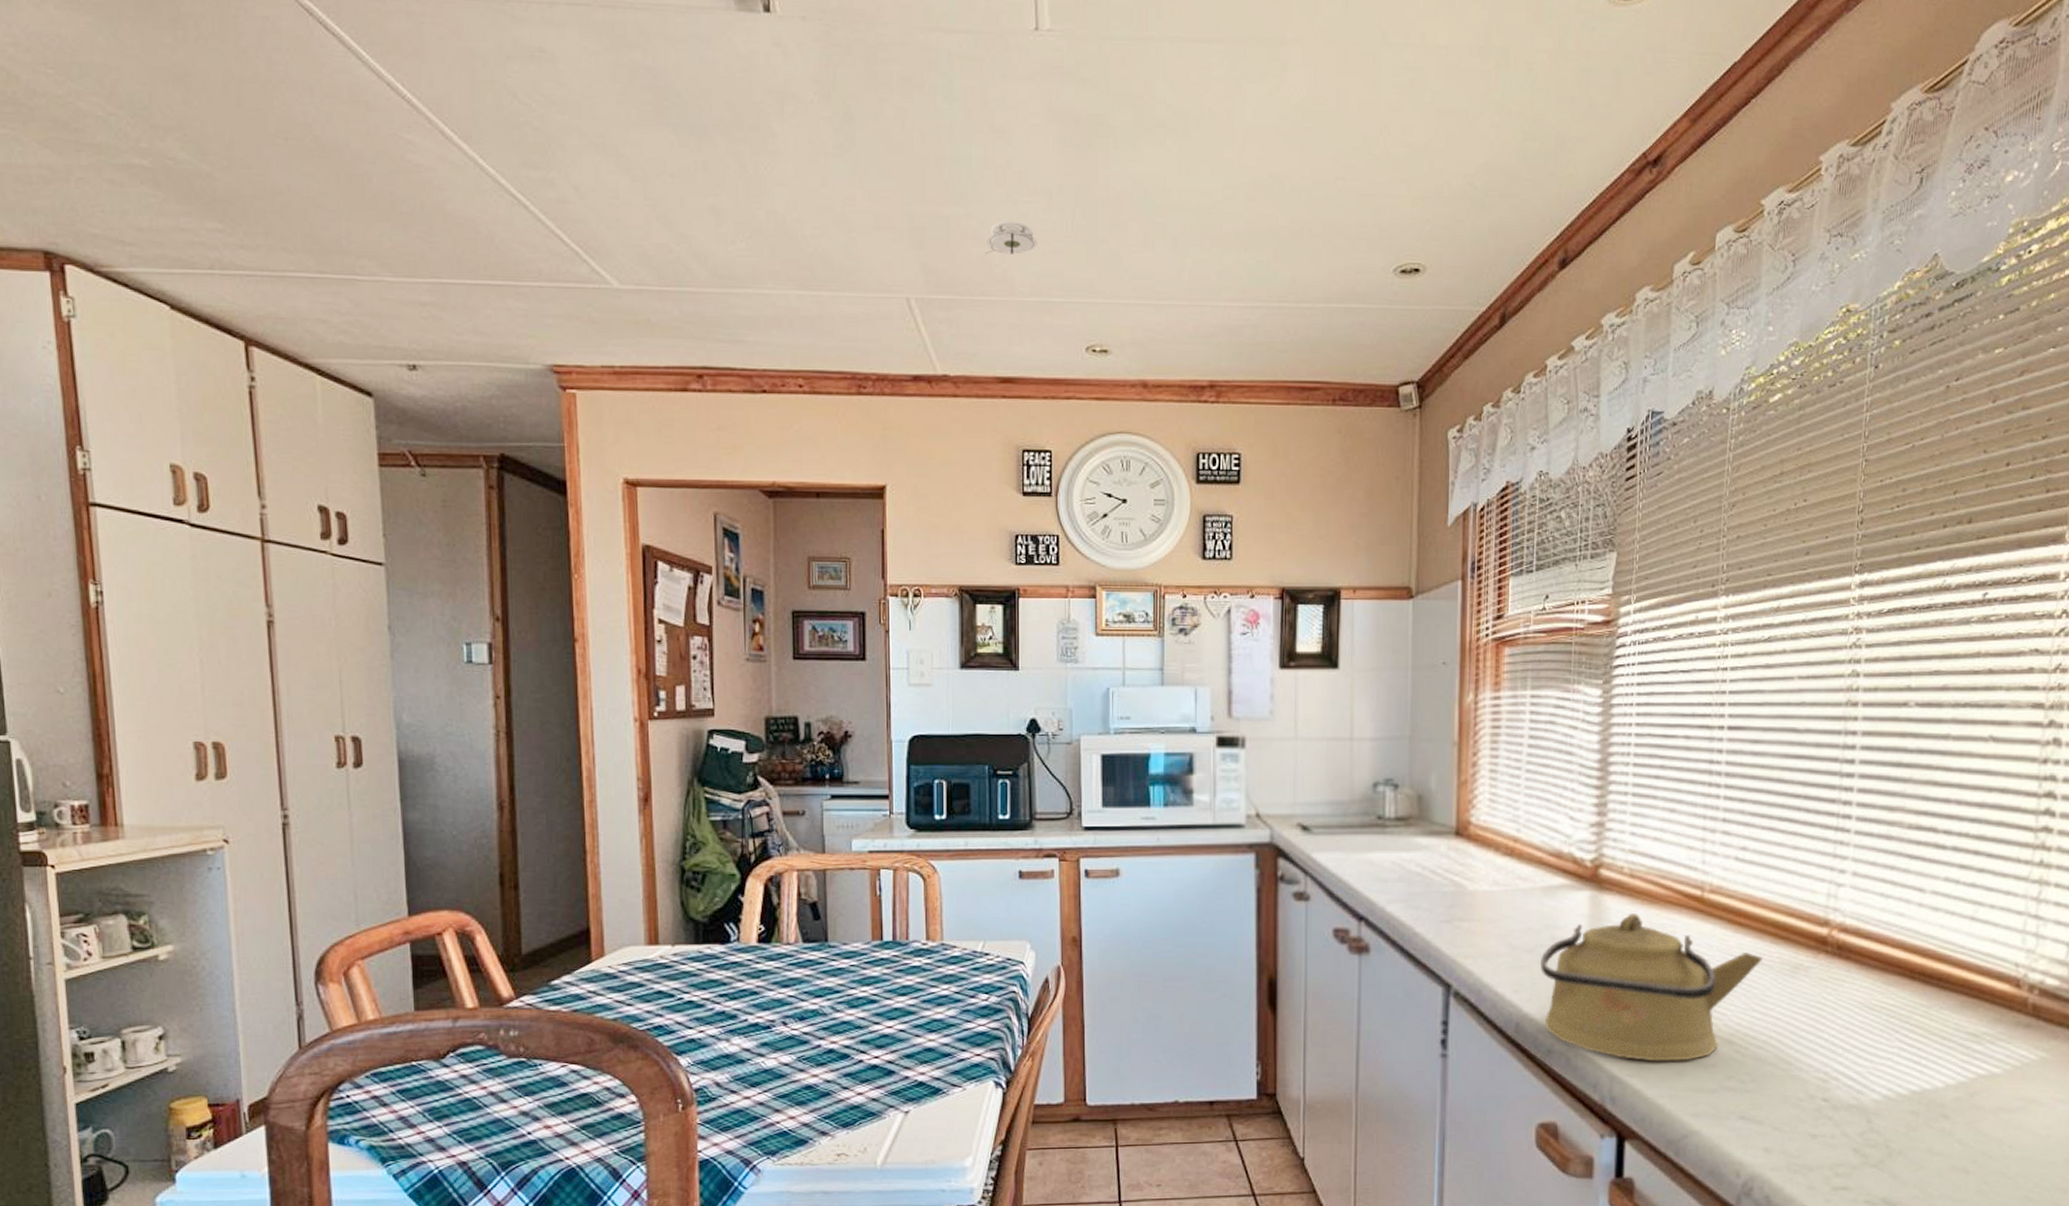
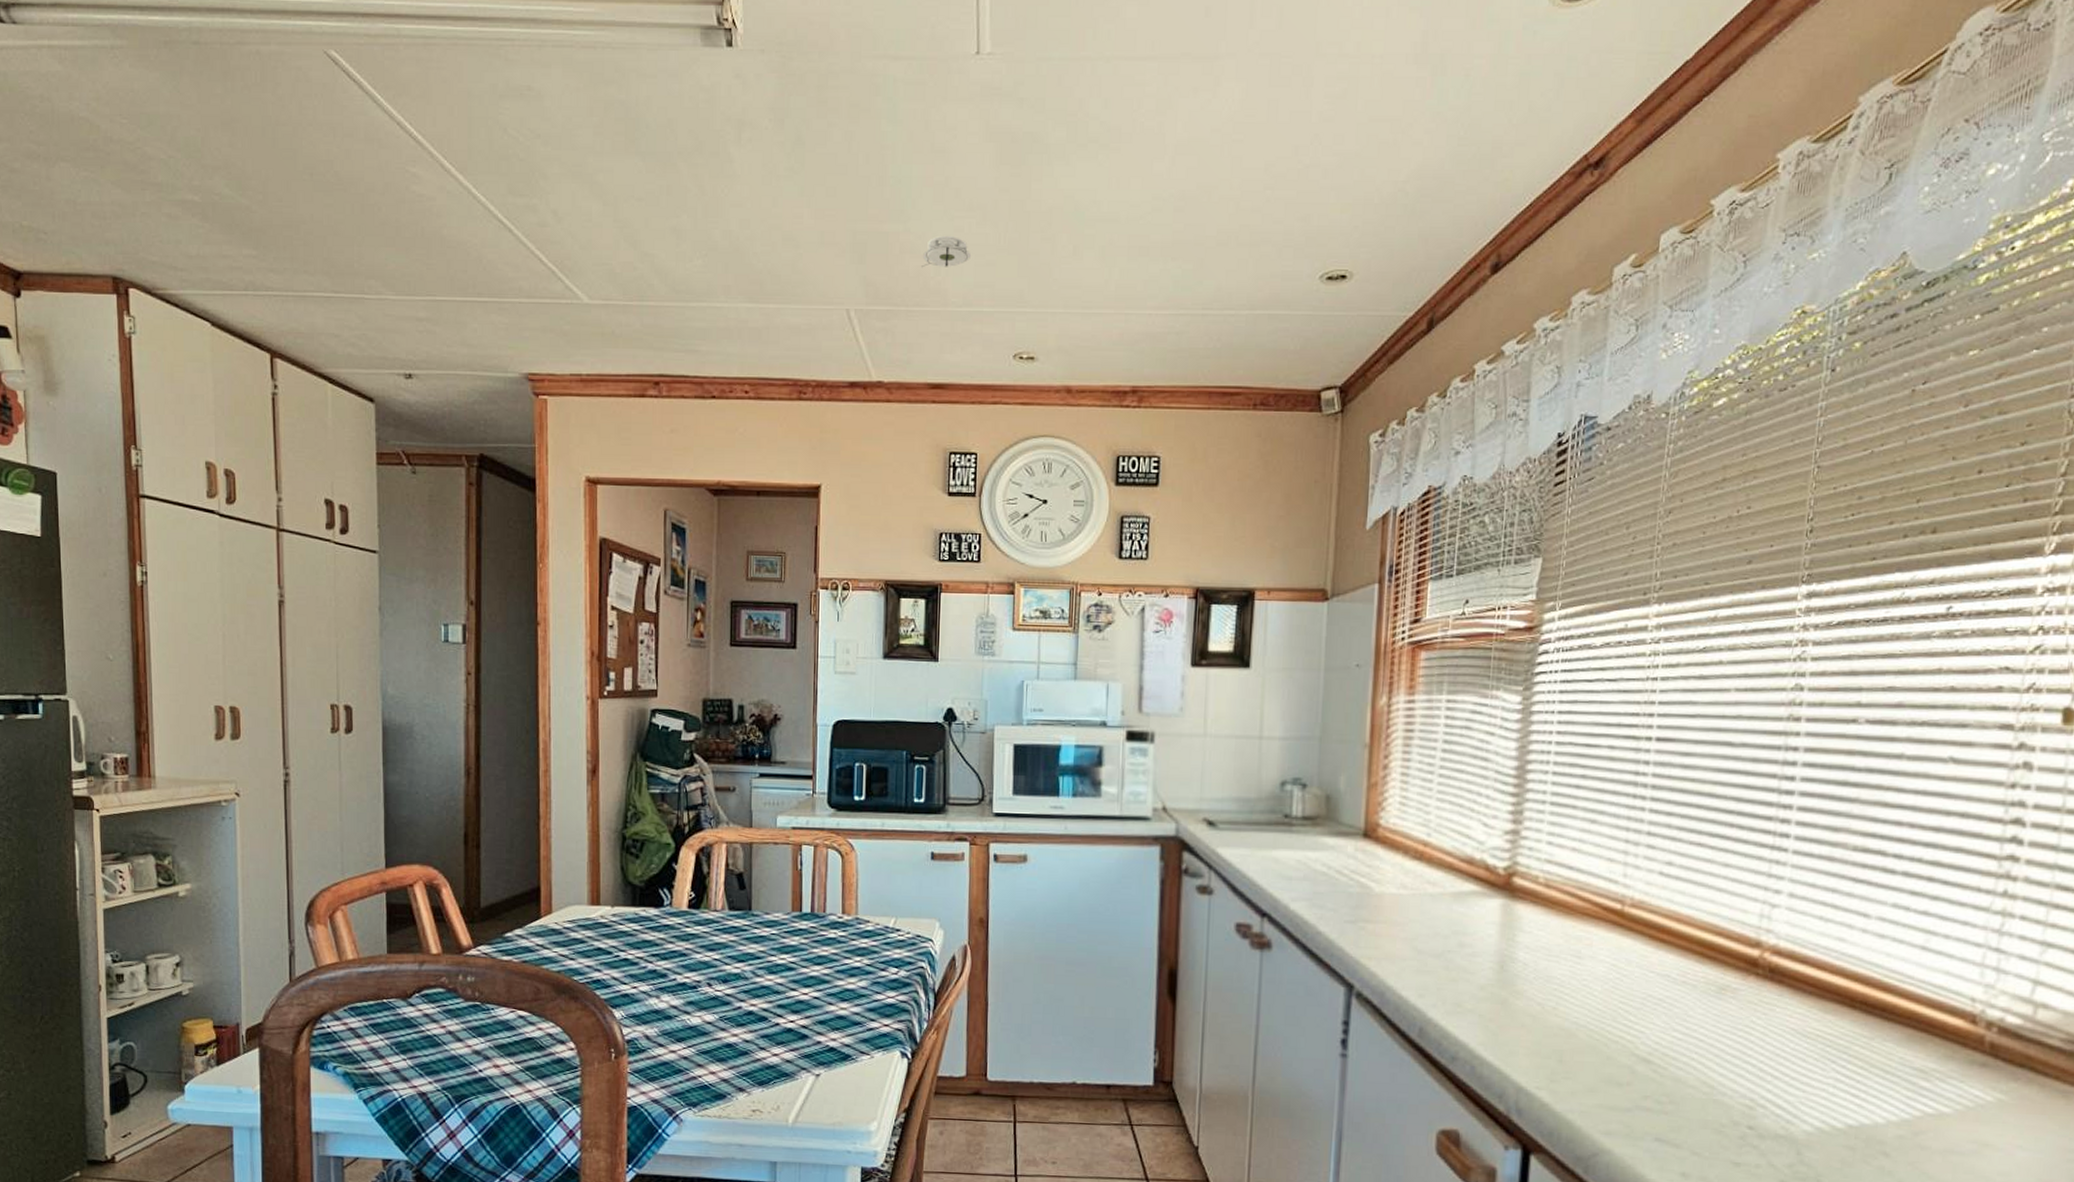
kettle: present [1541,914,1764,1062] -> none [1447,924,1687,1077]

